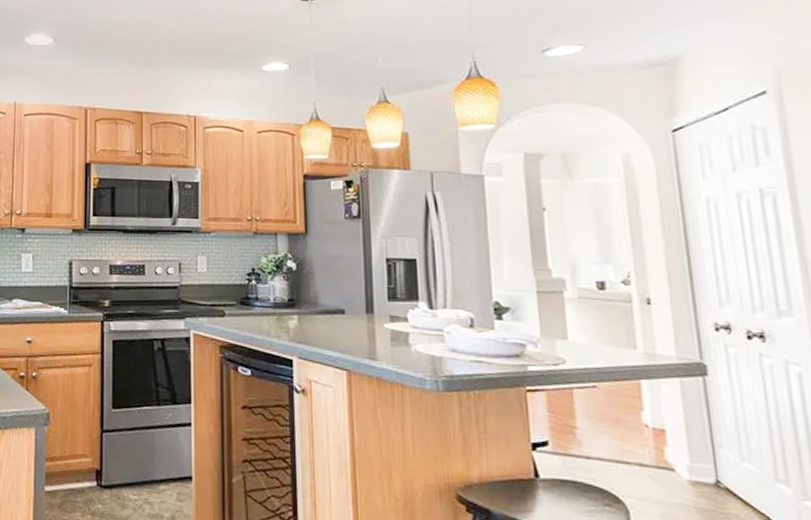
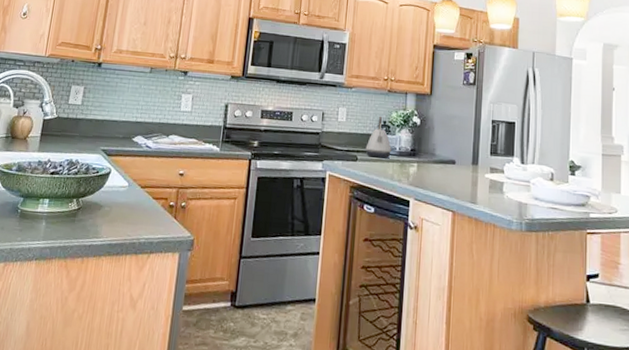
kettle: none [233,262,265,312] -> present [365,116,392,159]

